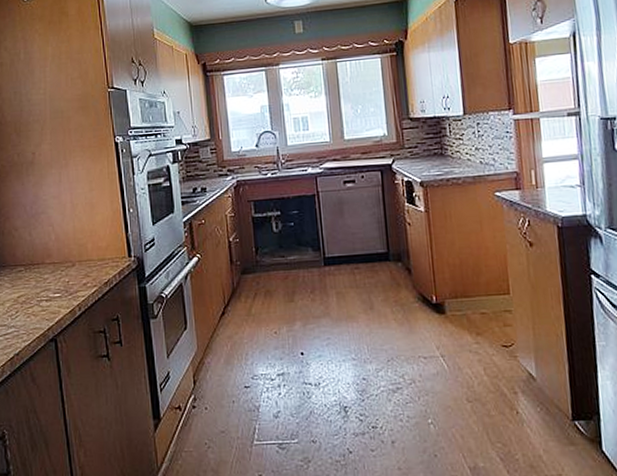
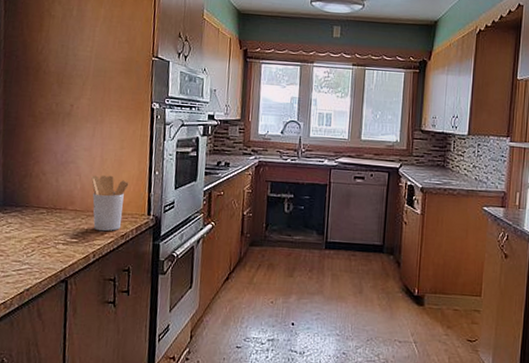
utensil holder: none [64,220,104,282] -> present [91,175,129,232]

